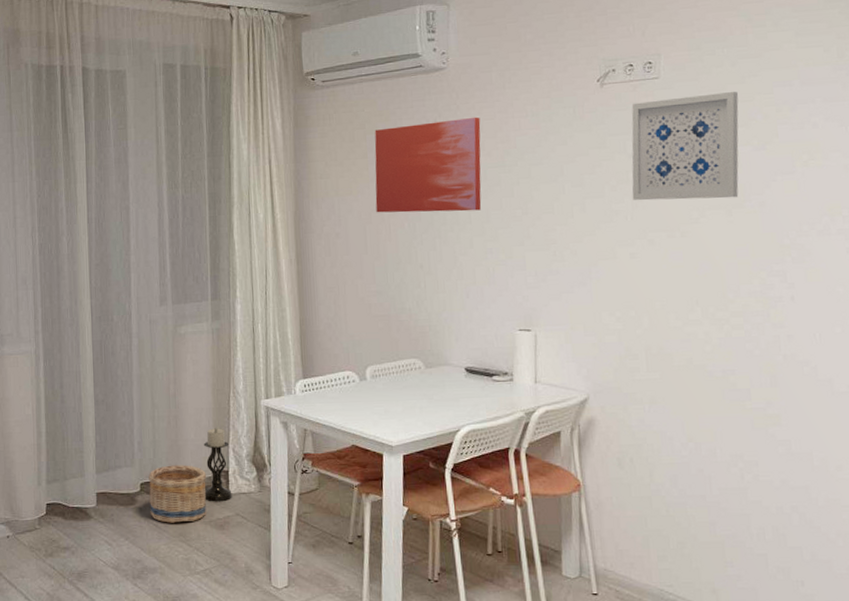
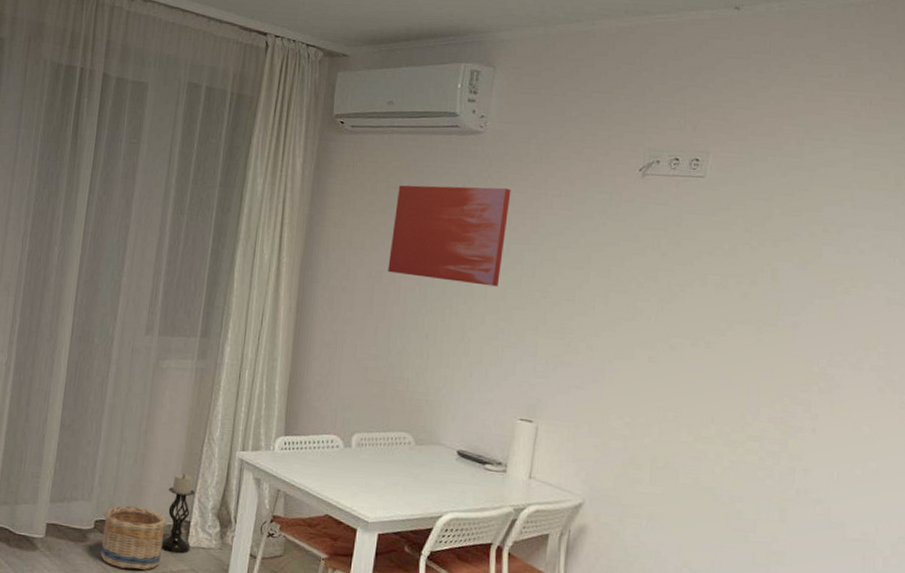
wall art: present [631,91,739,201] -> none [659,199,786,315]

